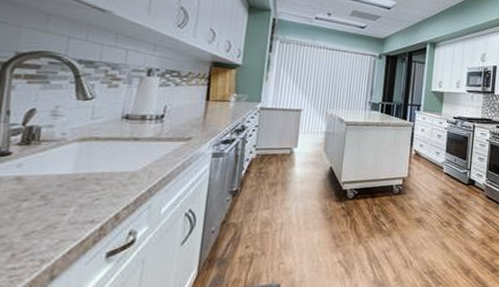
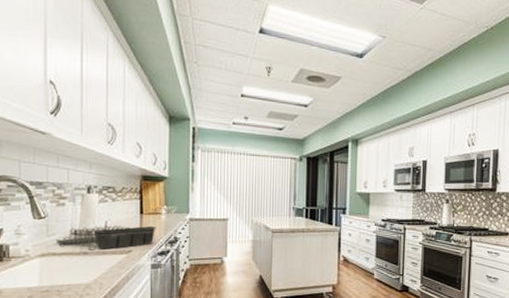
dish rack: none [101,111,223,136] -> present [55,225,157,251]

